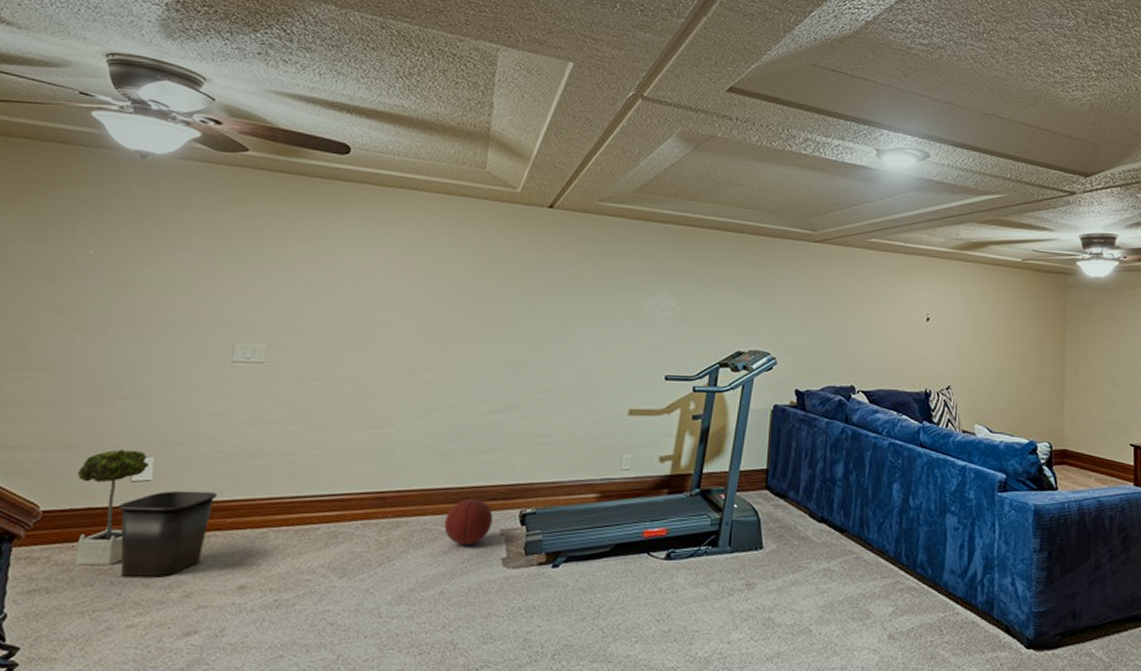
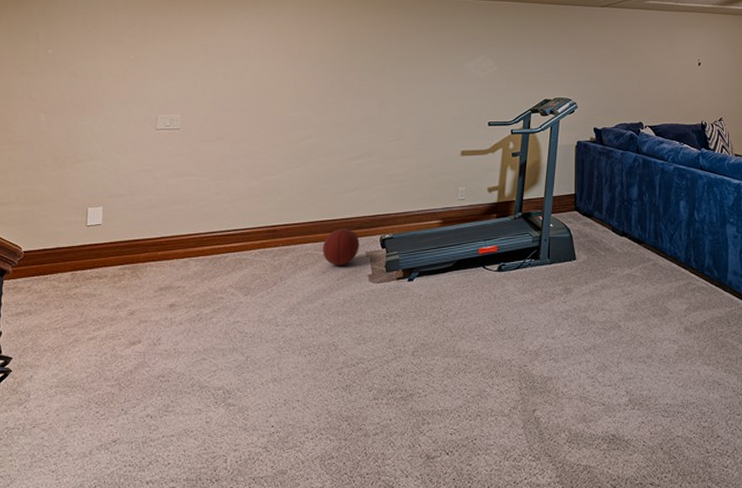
potted tree: present [75,449,149,566] -> none [47,201,99,293]
waste bin: present [118,490,217,578] -> none [78,231,150,301]

